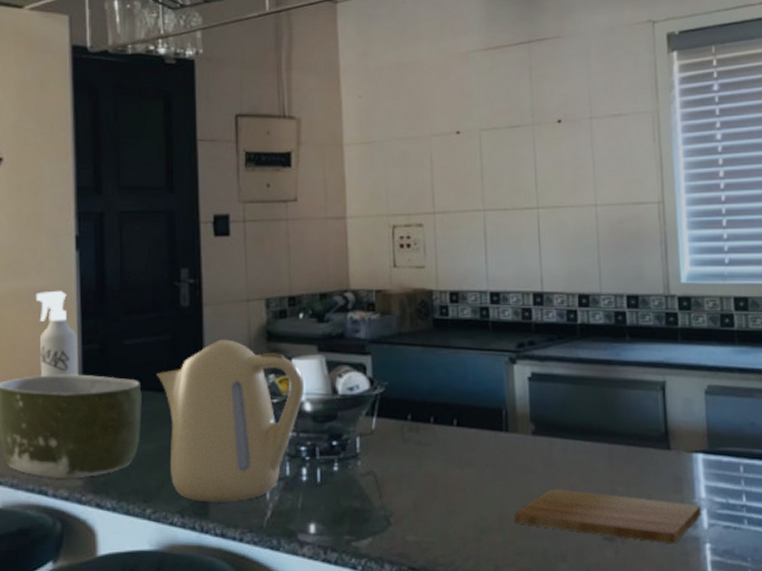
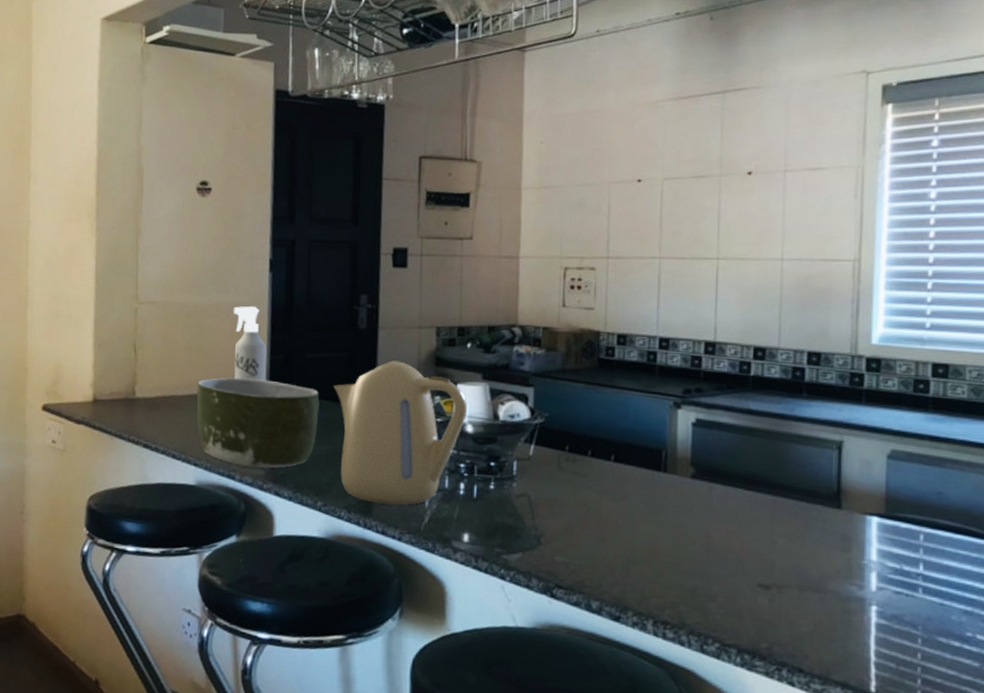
cutting board: present [514,489,702,544] -> none [665,531,870,601]

